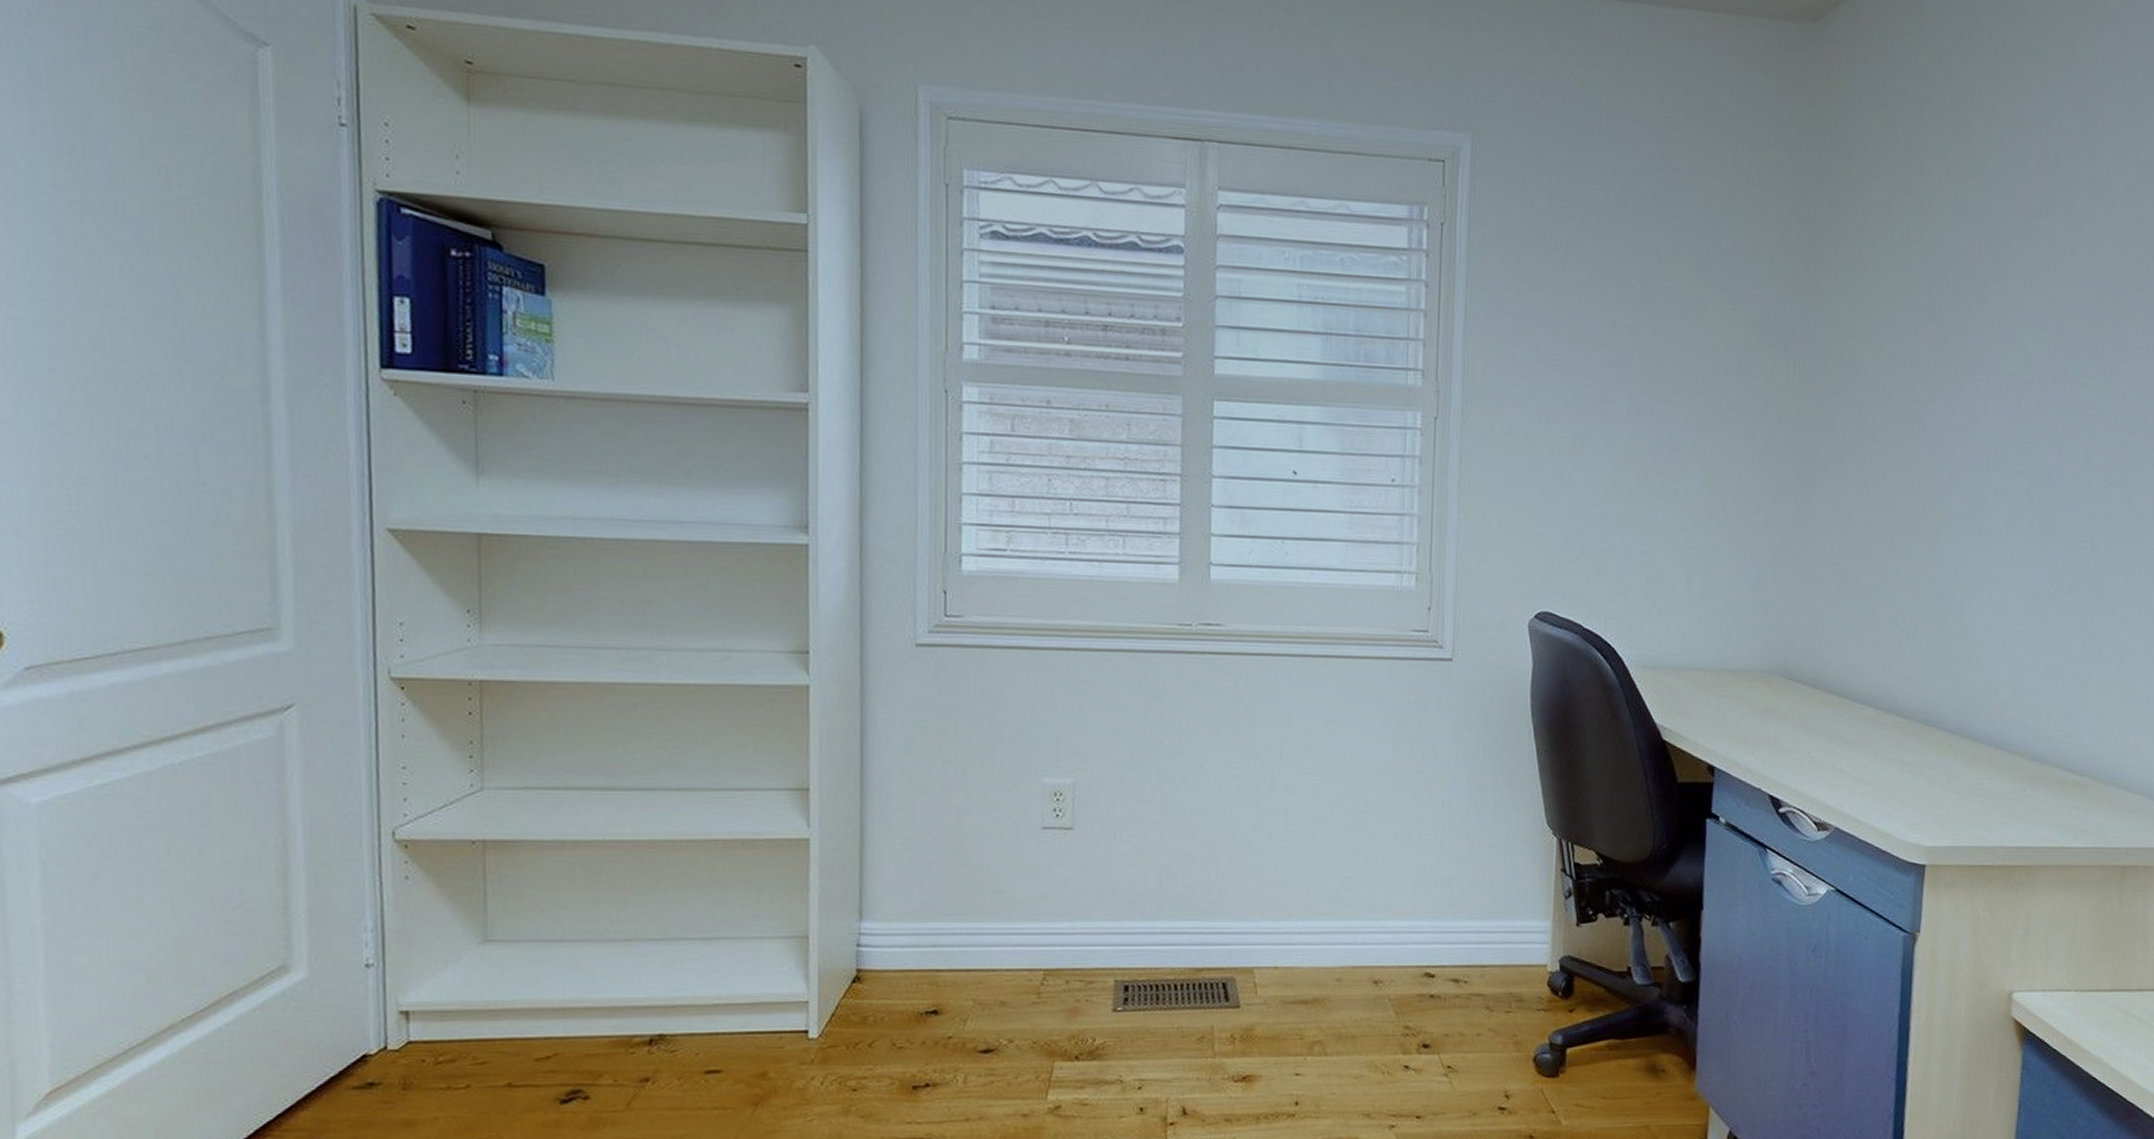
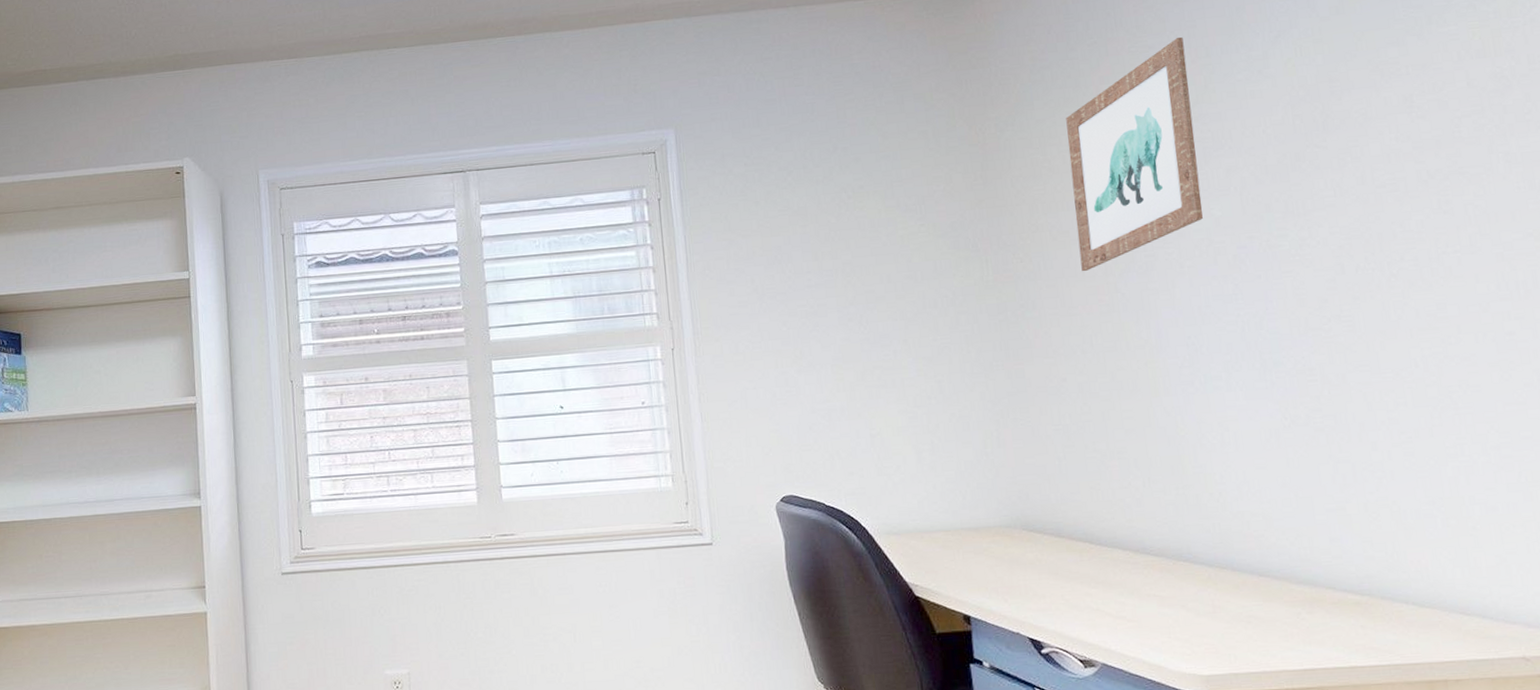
wall art: none [1889,135,2035,394] -> present [1066,37,1203,272]

